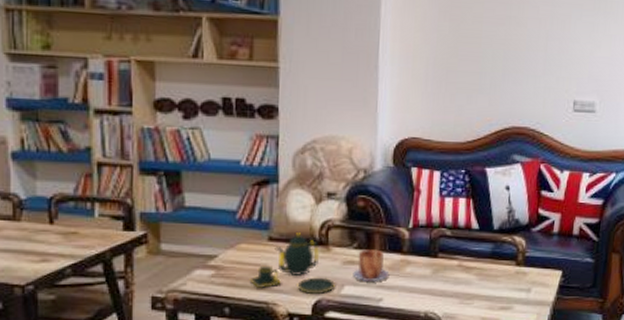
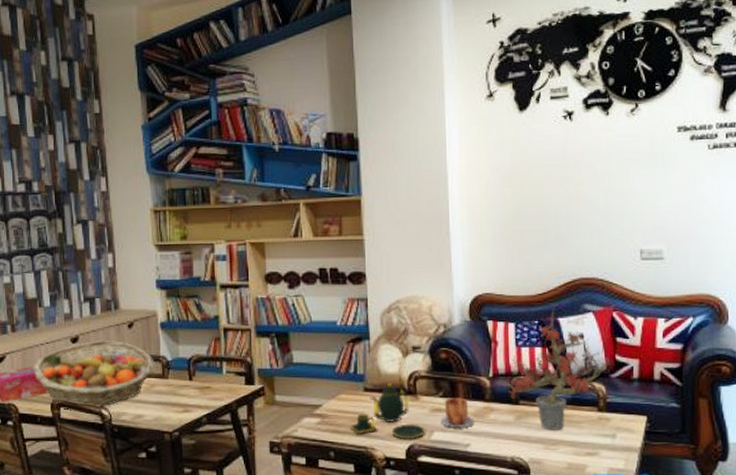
potted plant: none [416,154,534,284] -> present [496,305,611,430]

